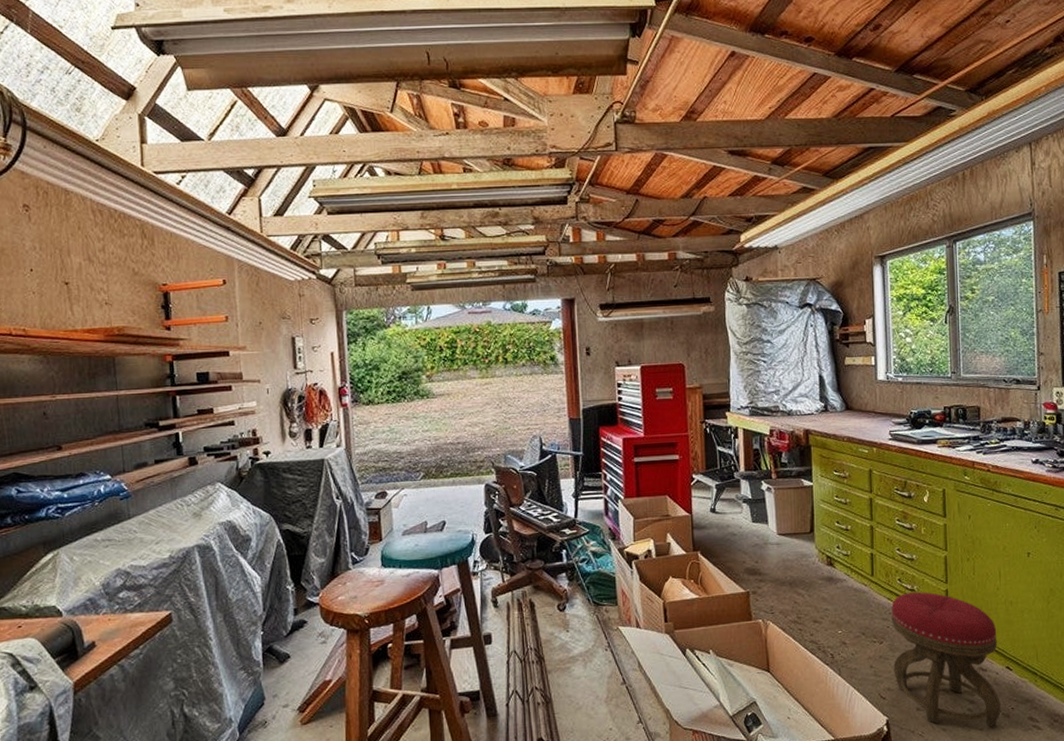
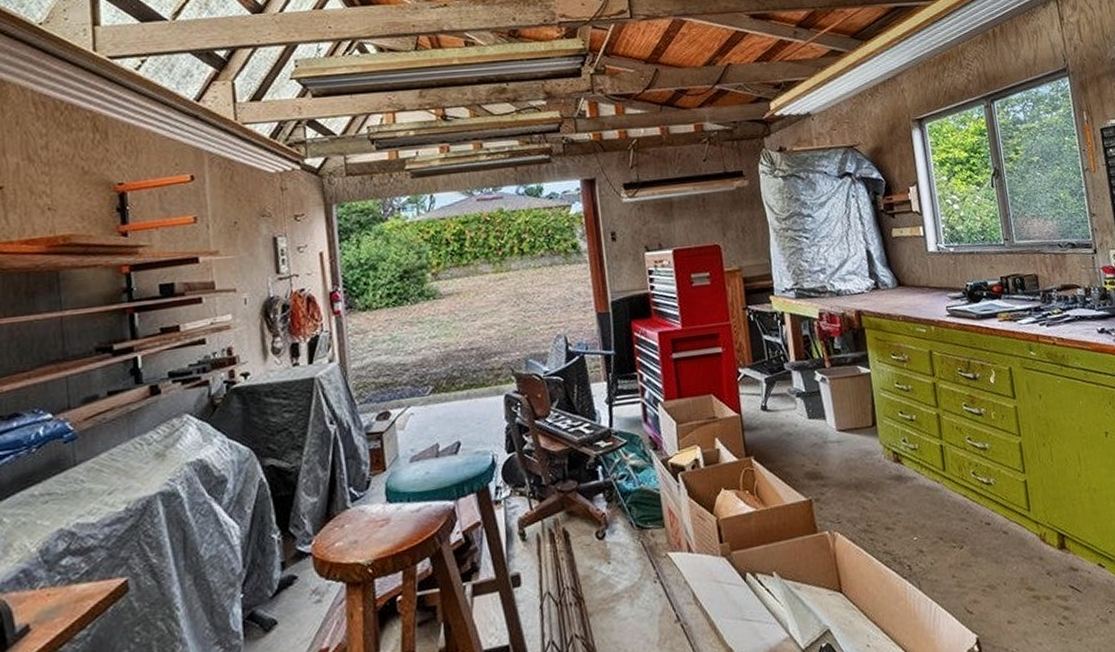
stool: present [891,592,1001,727] -> none [968,485,1099,638]

